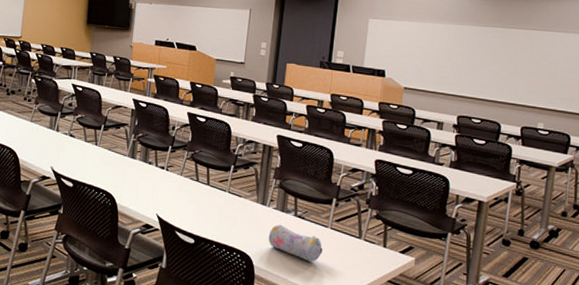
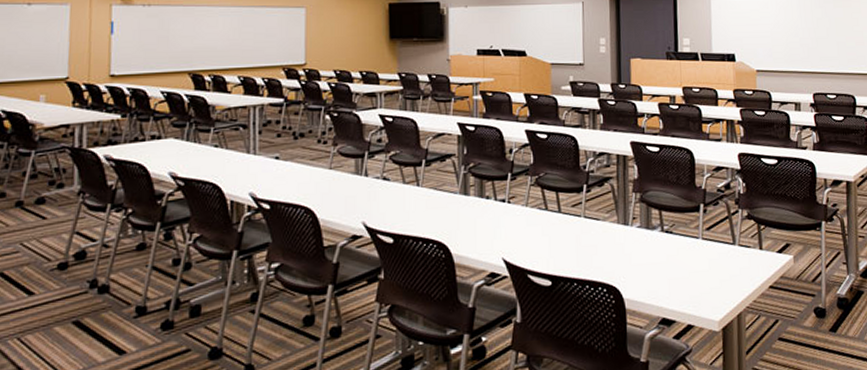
pencil case: present [268,225,323,262] -> none [635,245,697,281]

